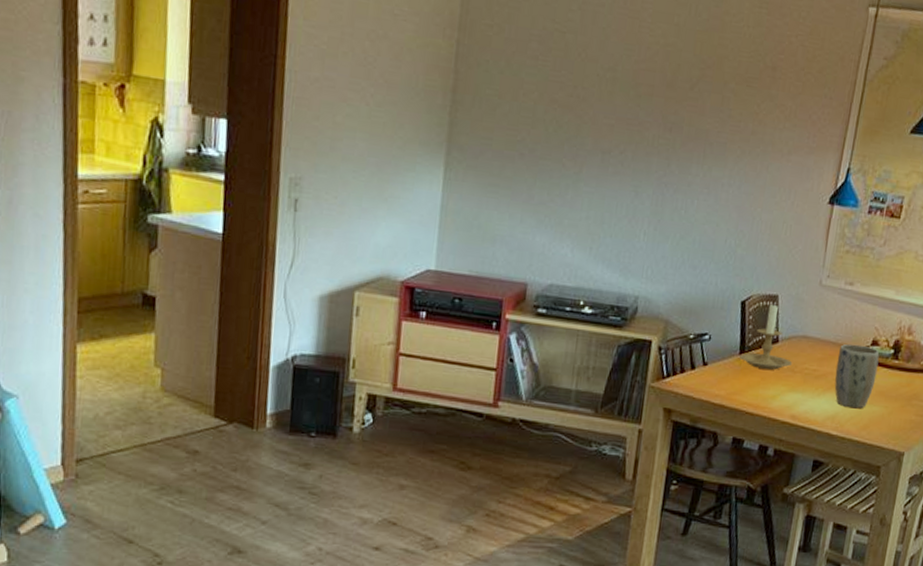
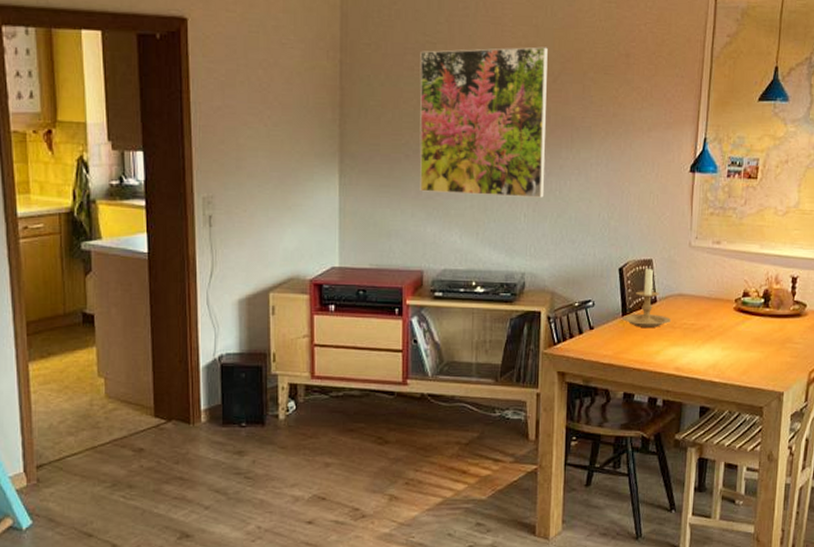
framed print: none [532,39,688,216] -> present [419,46,548,198]
plant pot: present [834,343,880,409] -> none [712,297,751,356]

